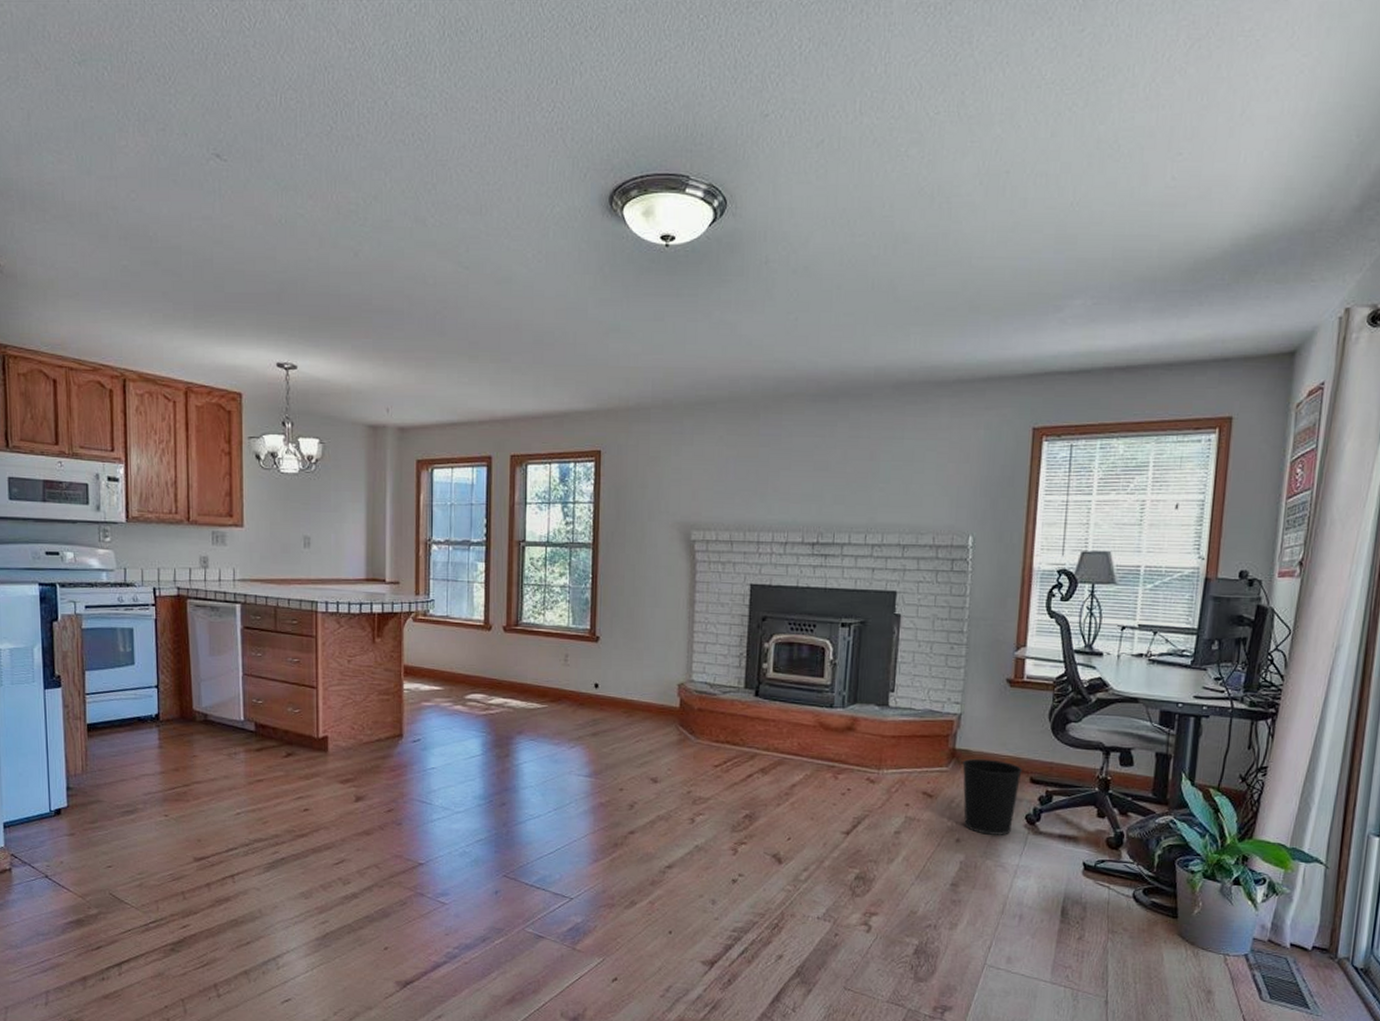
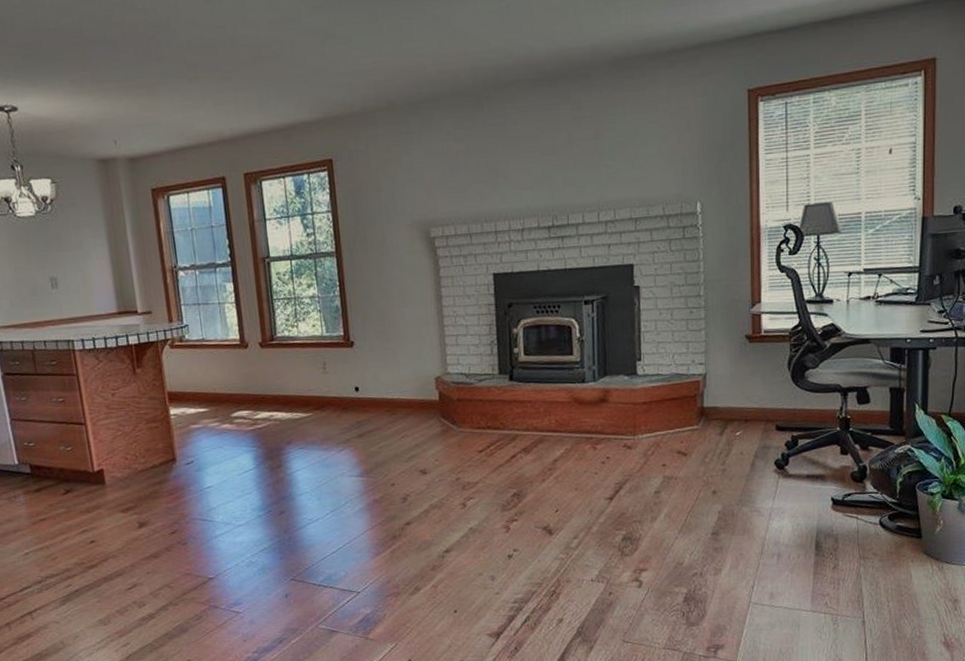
wastebasket: present [962,758,1022,835] -> none [712,413,768,484]

